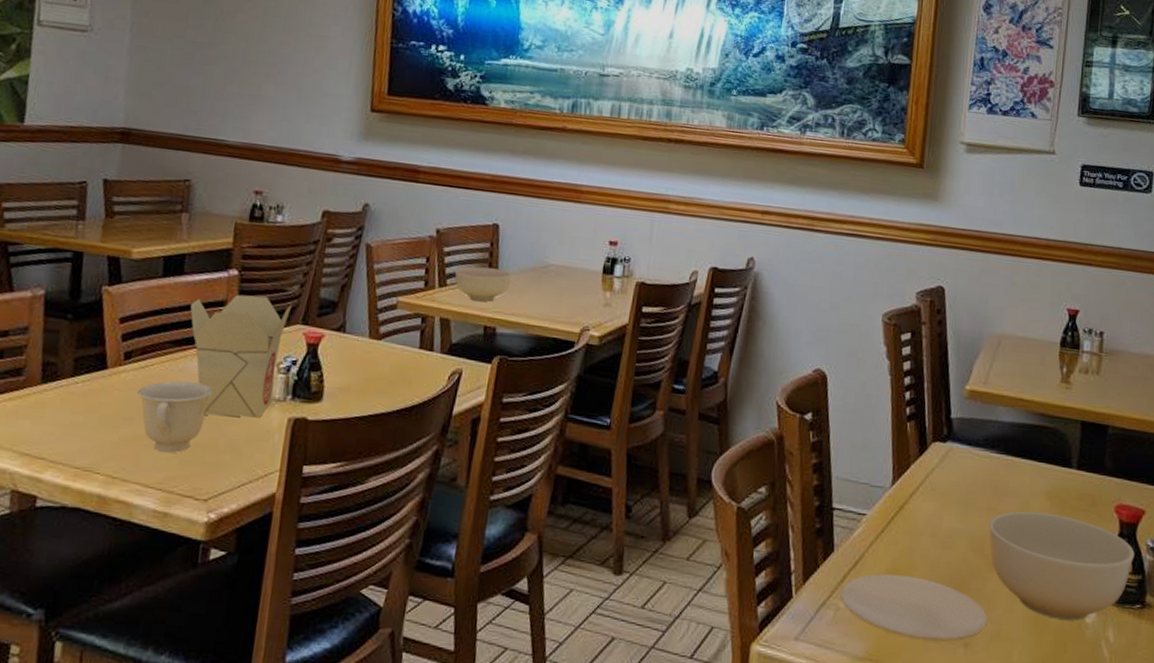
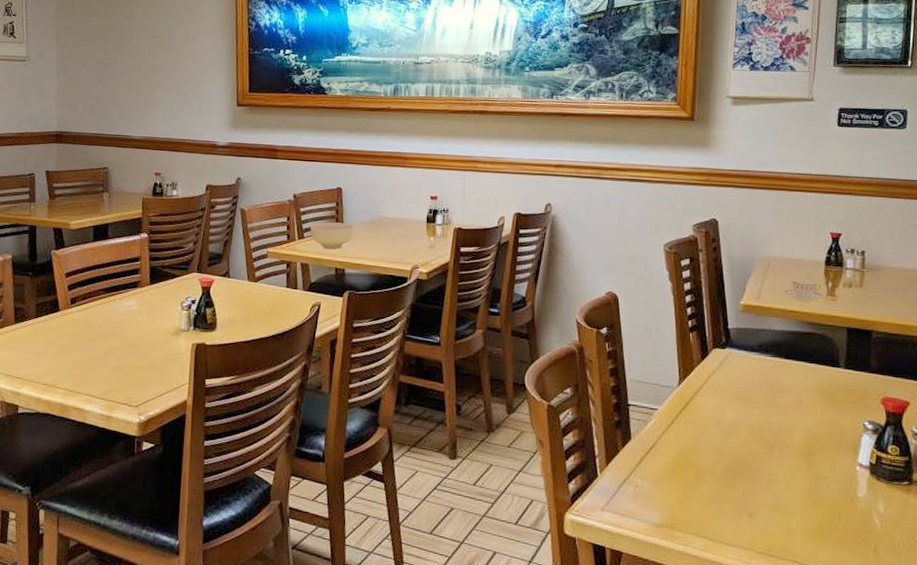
teacup: present [137,381,214,453] -> none [82,318,136,372]
takeout container: present [190,294,291,418] -> none [115,252,188,344]
plate: present [841,573,987,642] -> none [639,457,768,512]
bowl: present [989,511,1135,621] -> none [767,404,901,495]
teacup: none [1014,362,1059,390] -> present [783,279,825,302]

